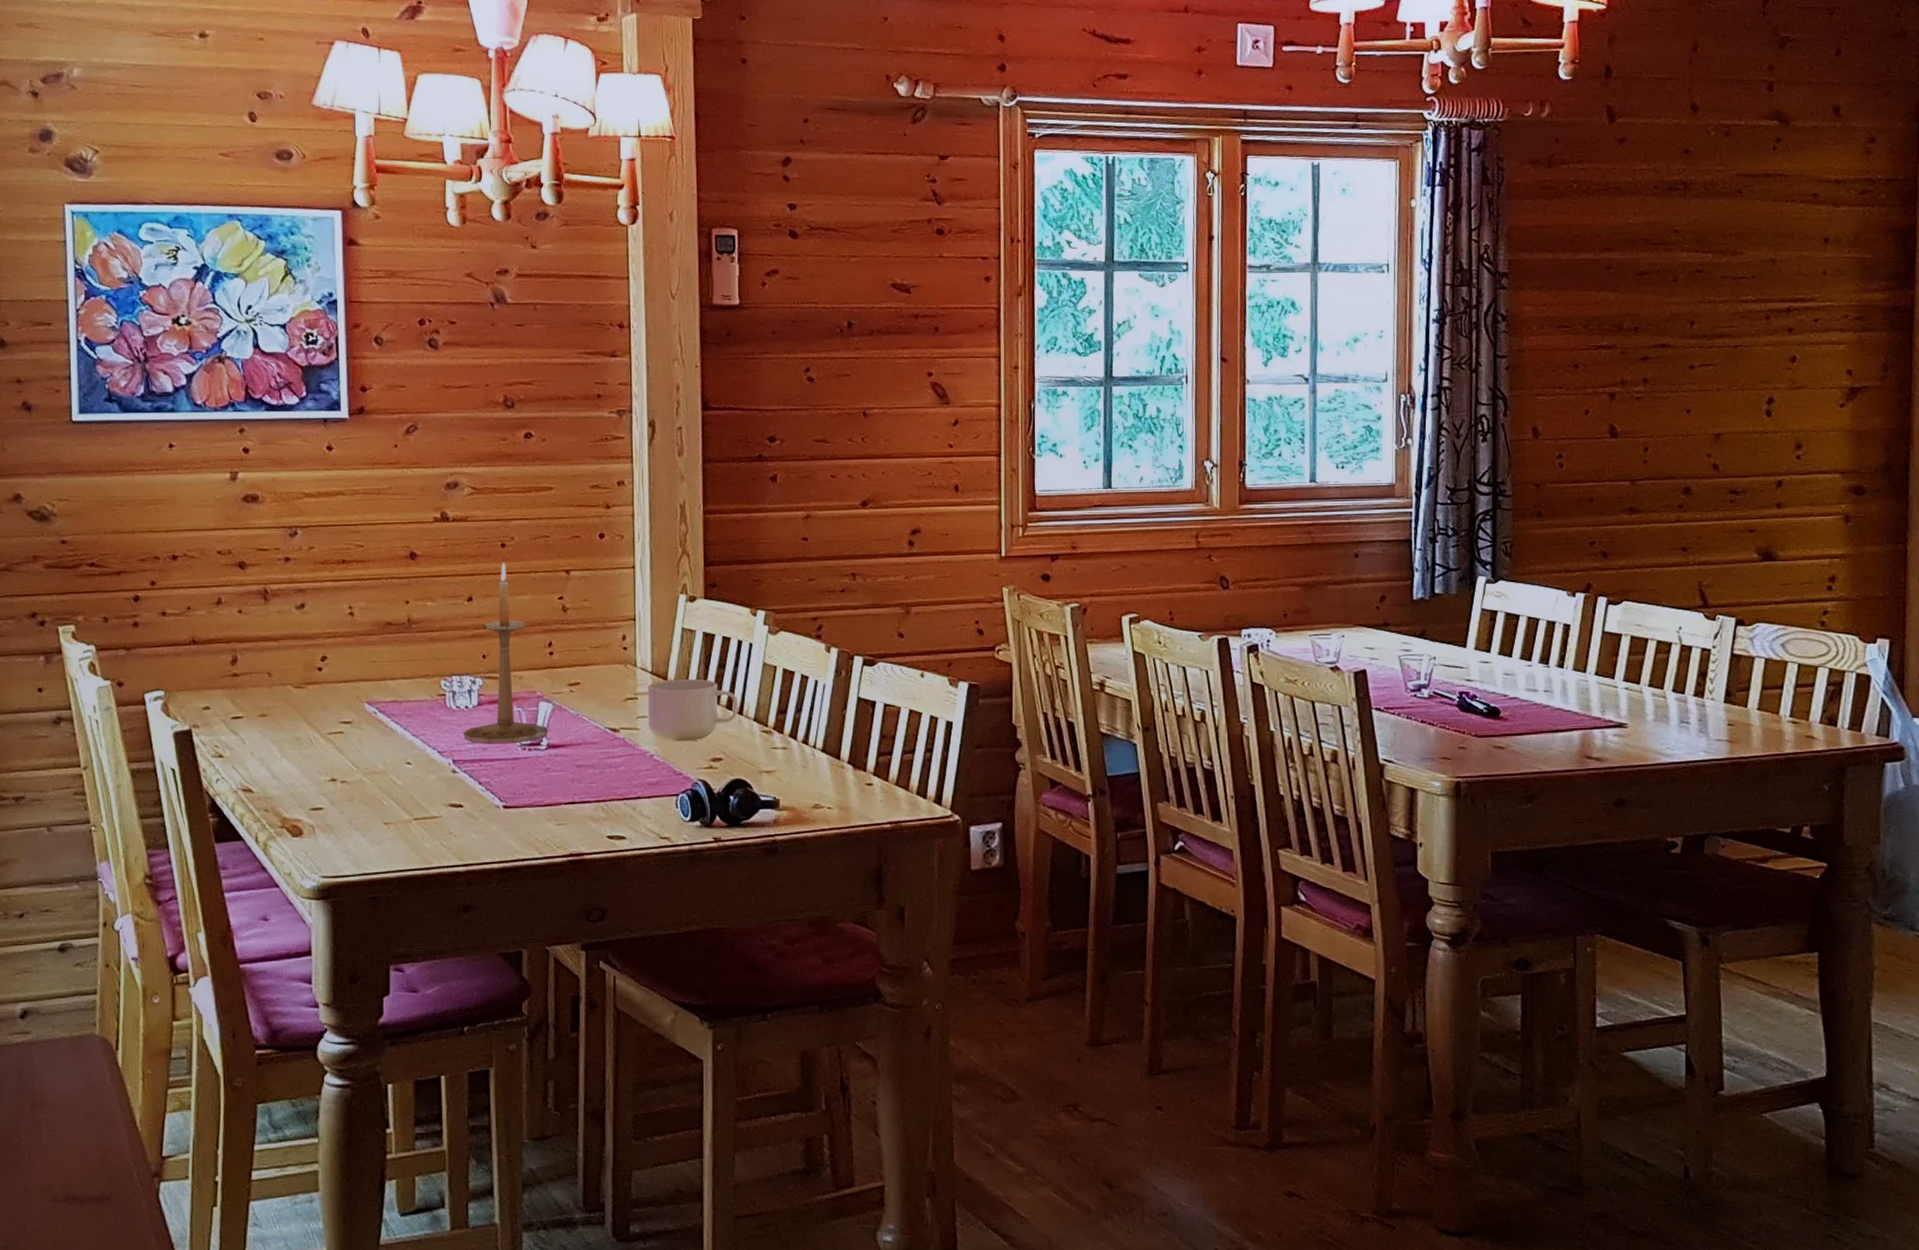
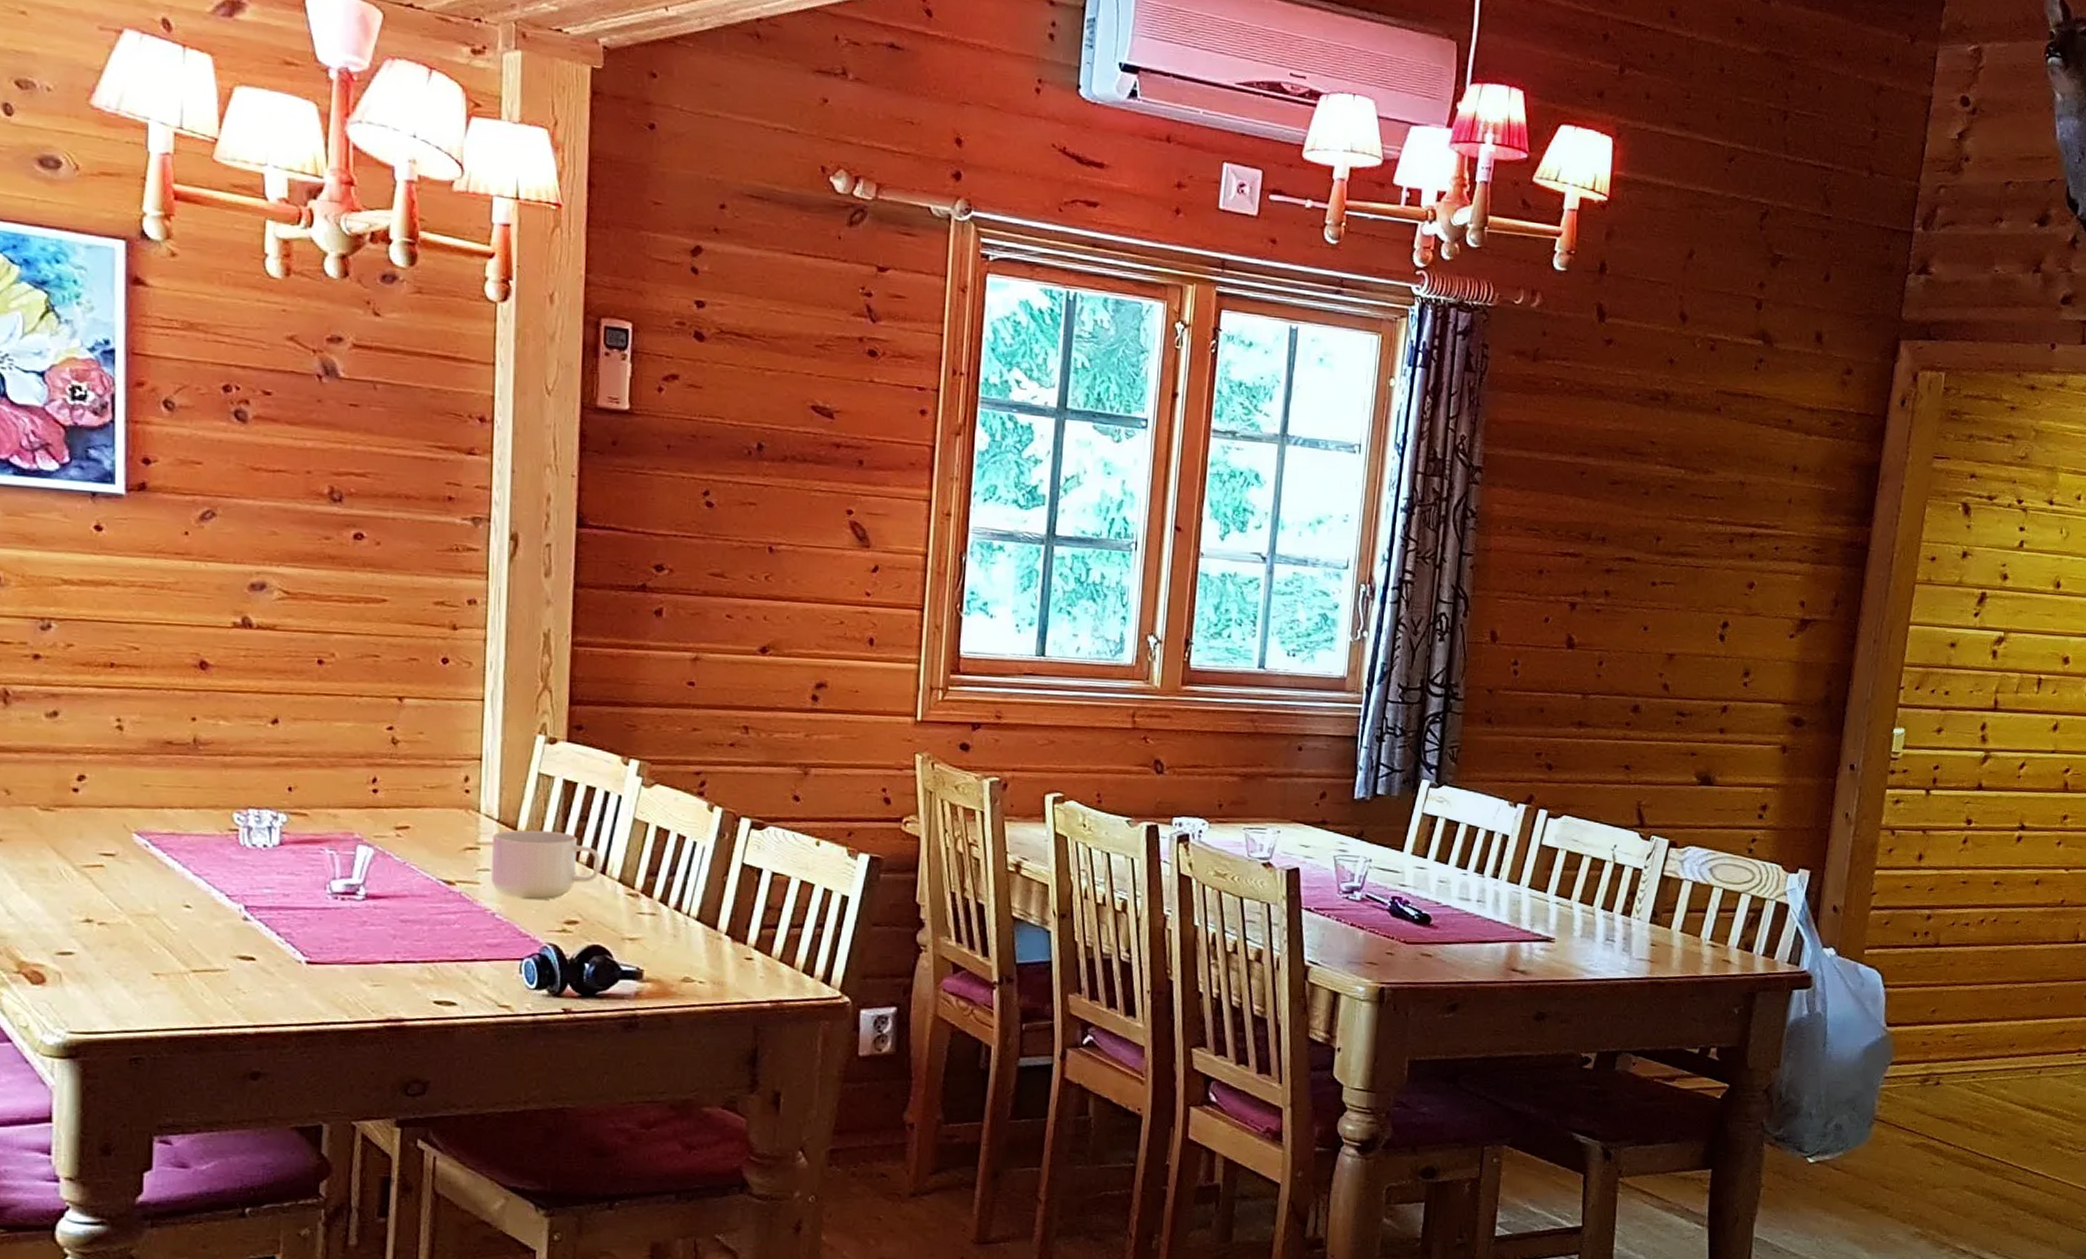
candlestick: present [463,562,548,745] -> none [259,681,366,892]

